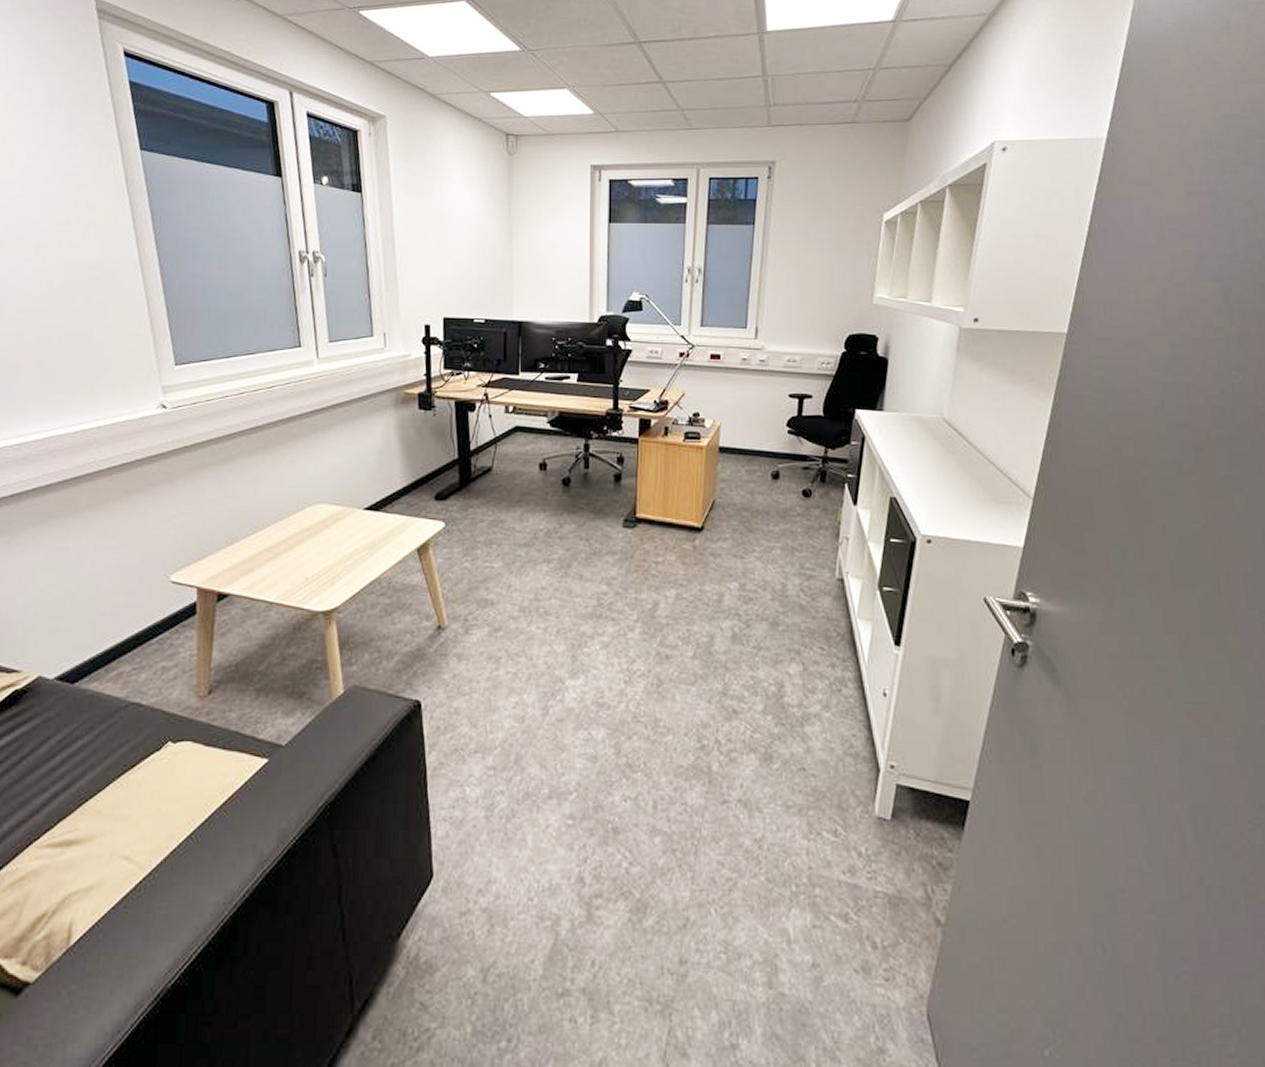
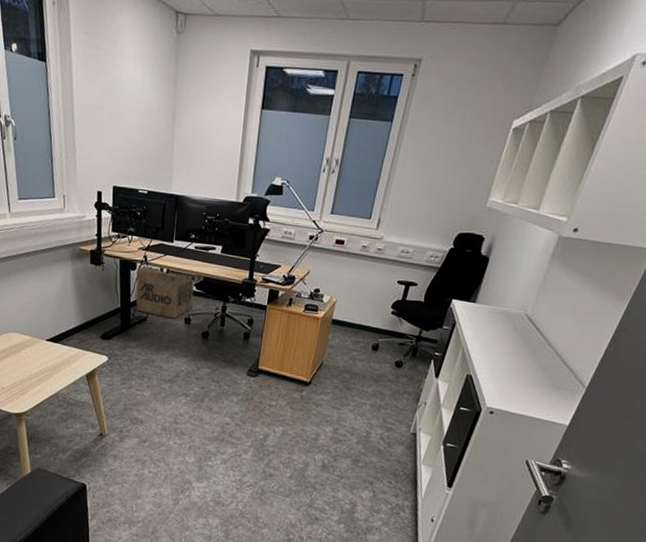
cardboard box: none [476,403,548,466] -> present [136,264,194,319]

